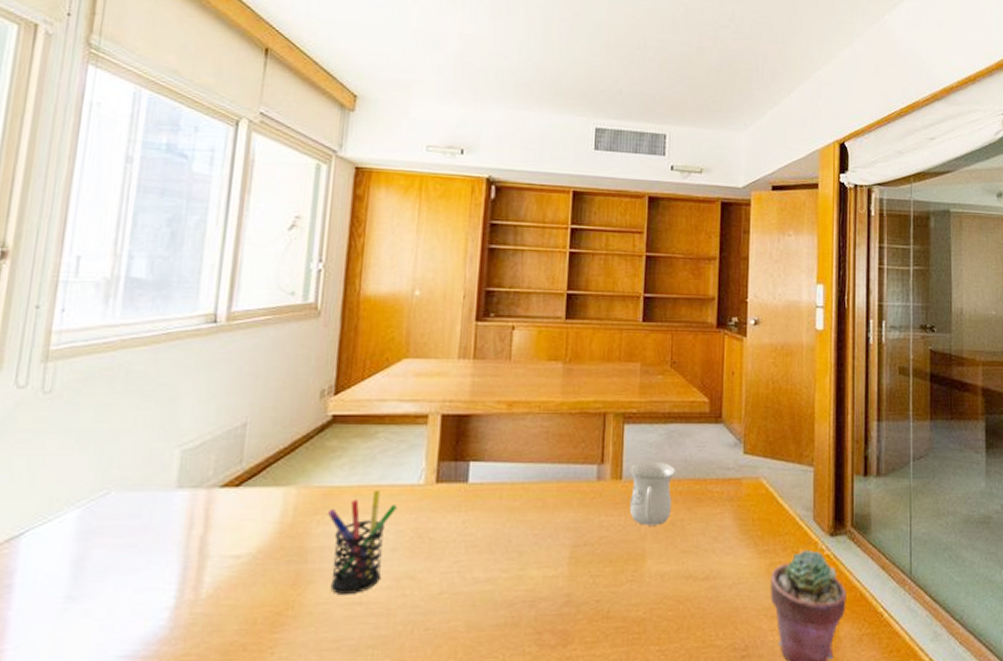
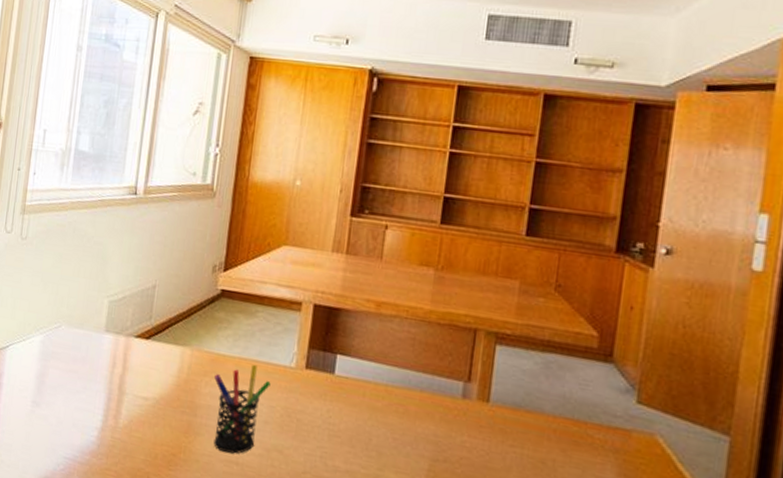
mug: present [629,461,675,526] -> none [494,388,551,460]

